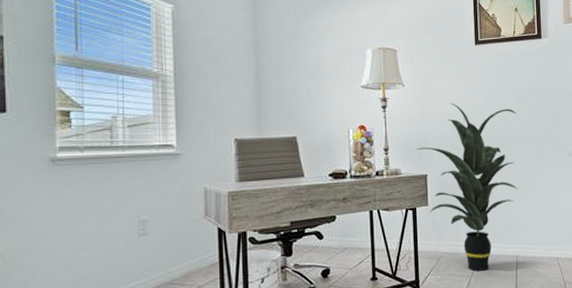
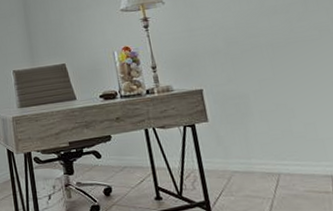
indoor plant: present [416,103,519,271] -> none [186,10,320,193]

